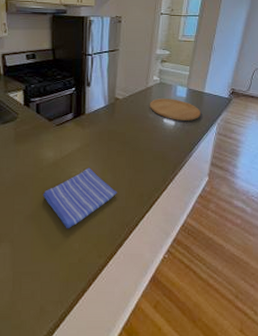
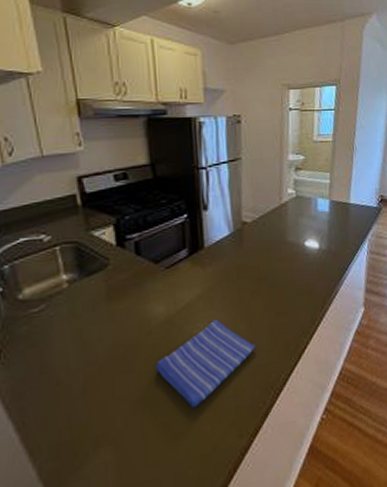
cutting board: present [150,98,200,121] -> none [286,215,348,242]

